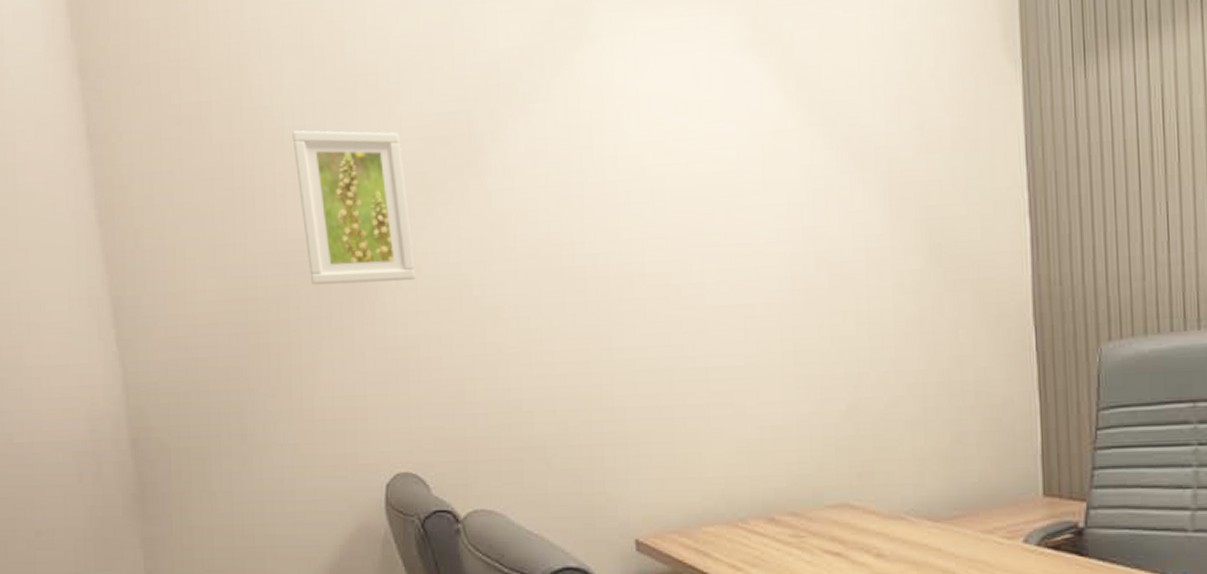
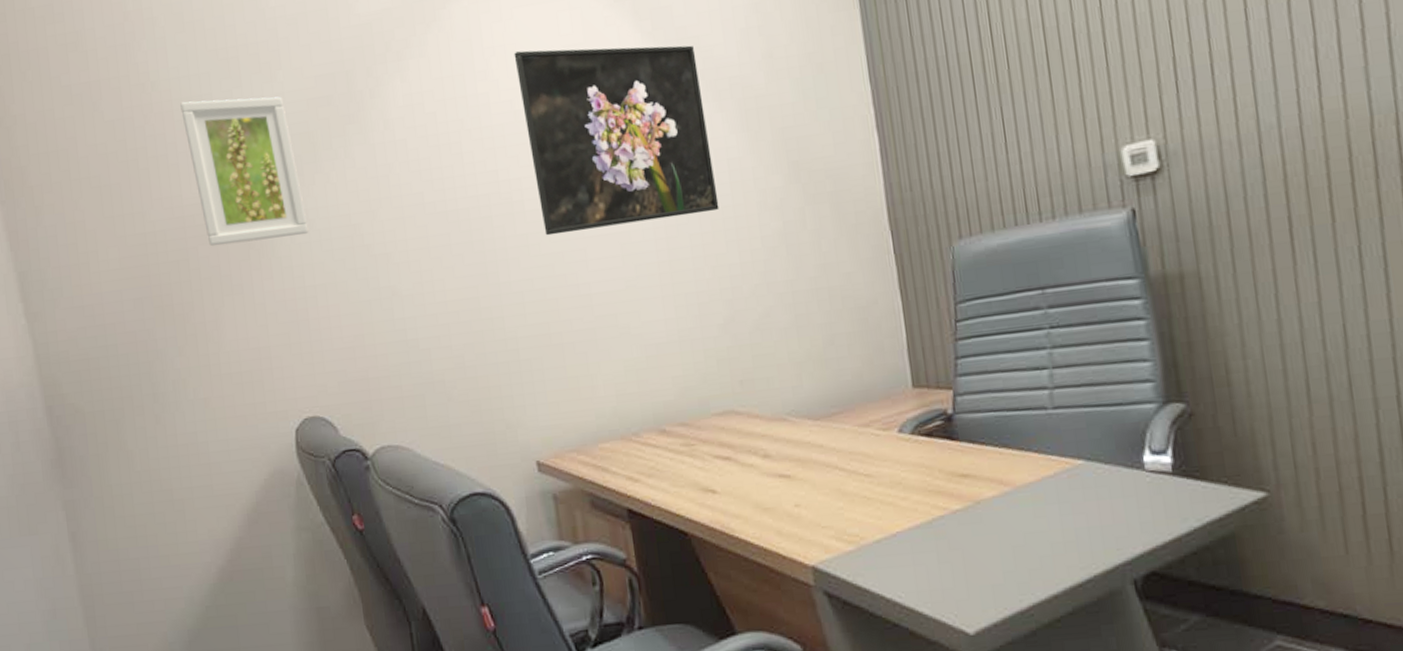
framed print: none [646,102,852,302] -> present [514,45,720,236]

